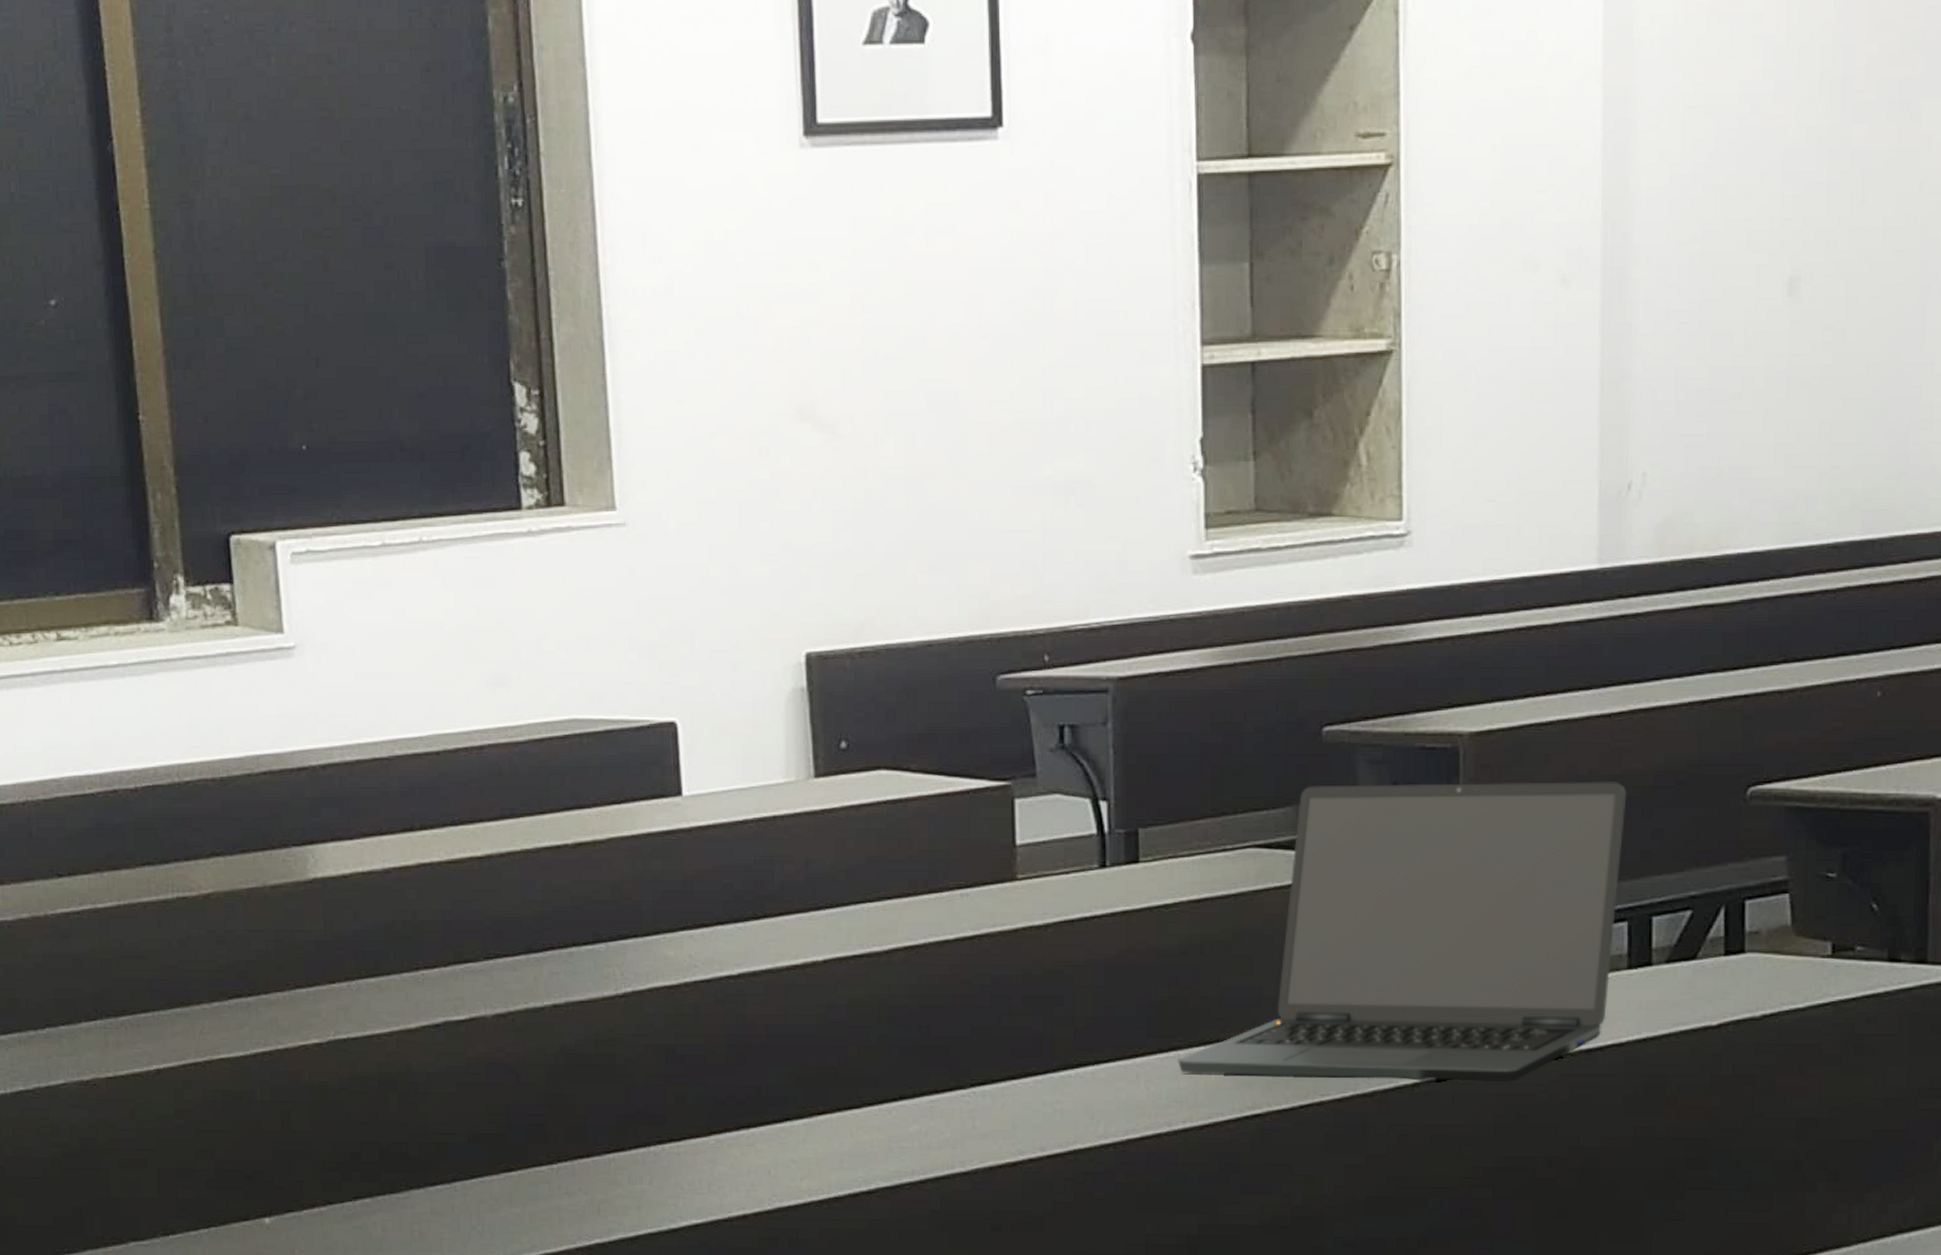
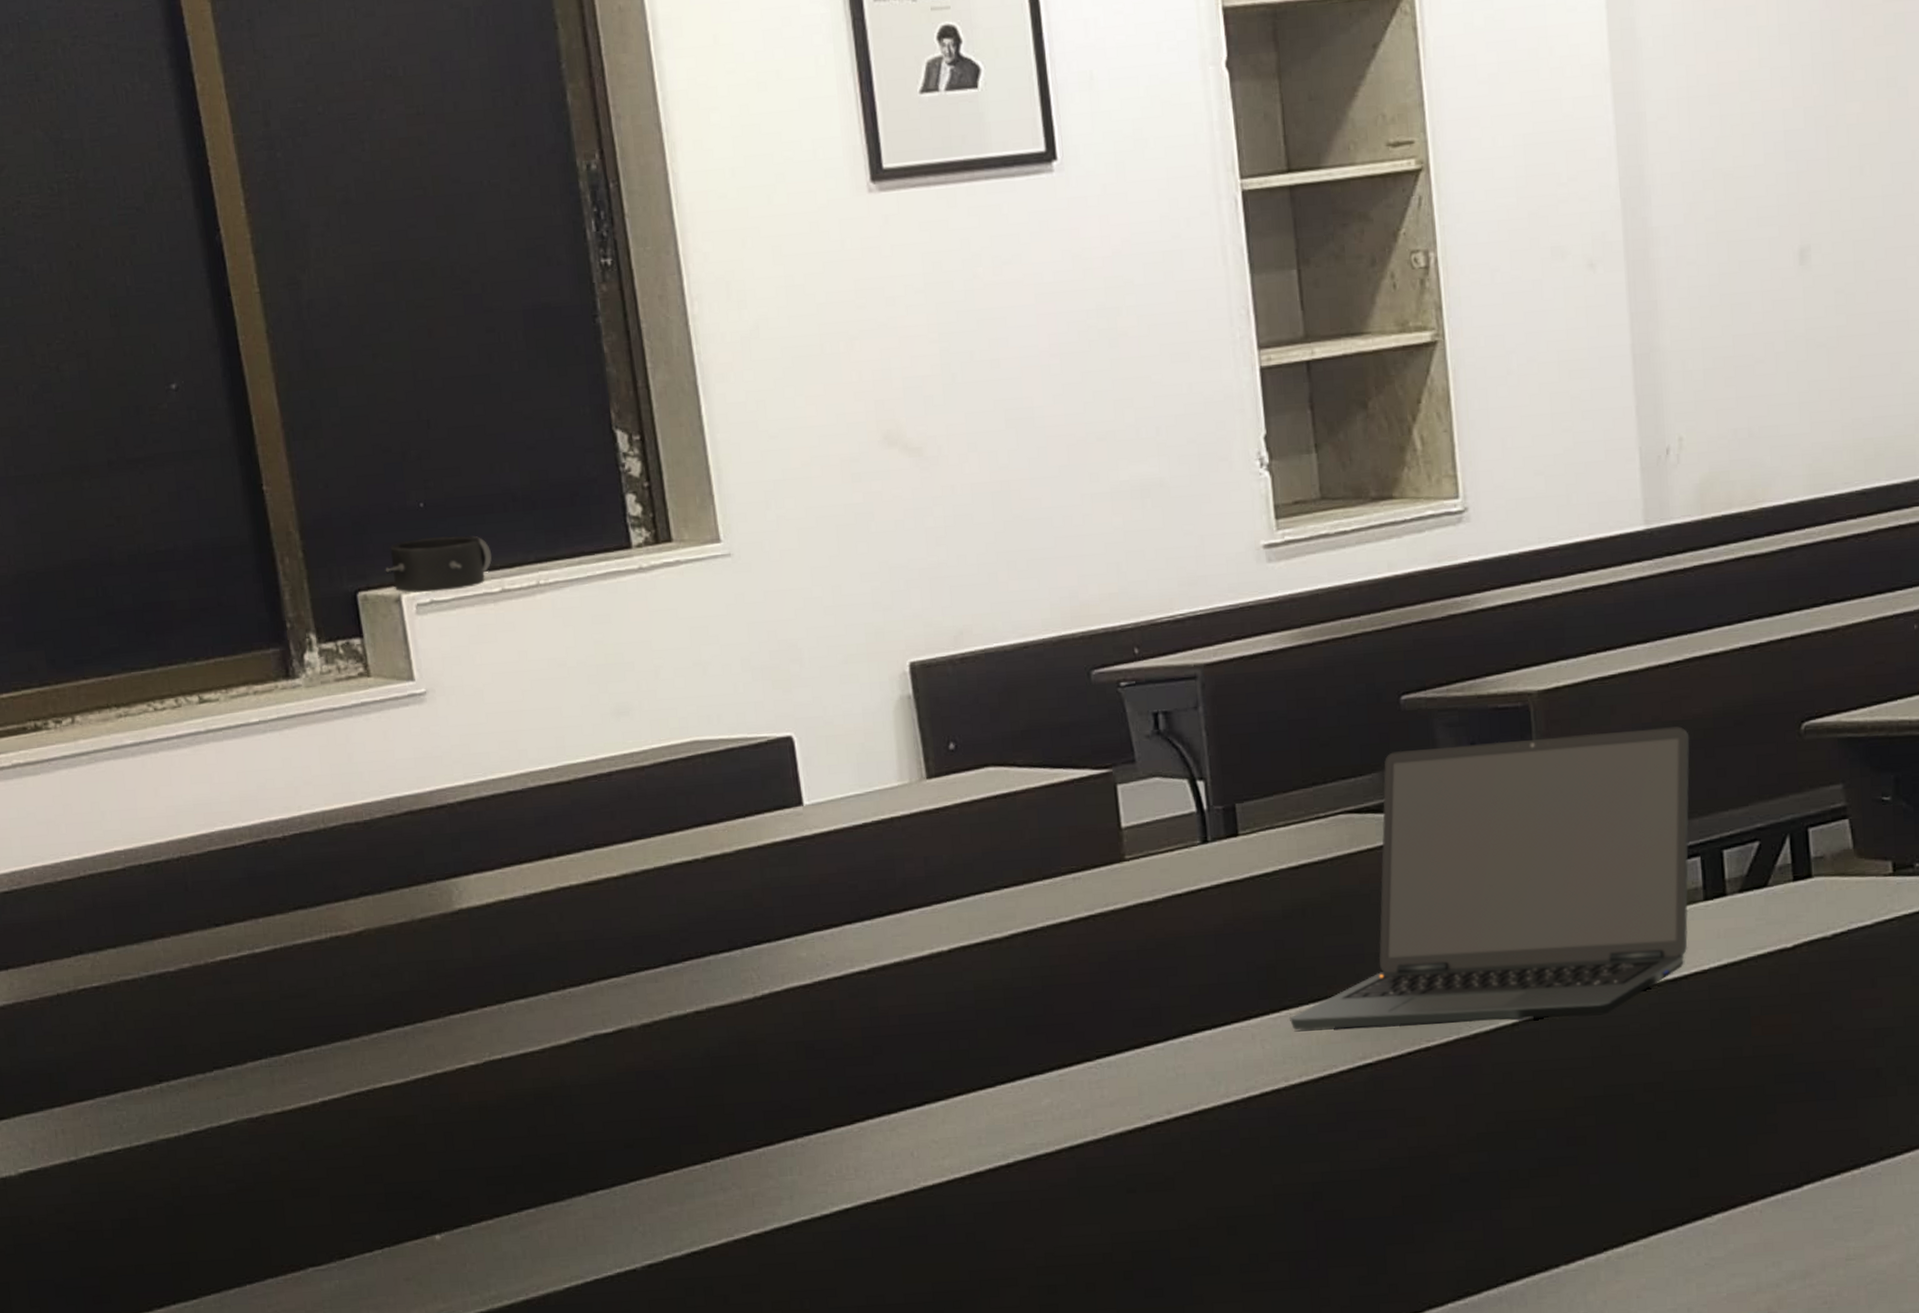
alarm clock: none [261,482,375,541] -> present [385,535,492,594]

